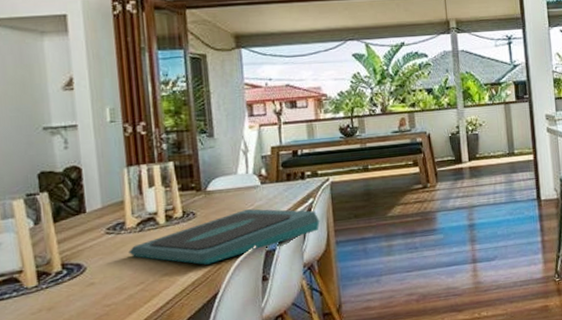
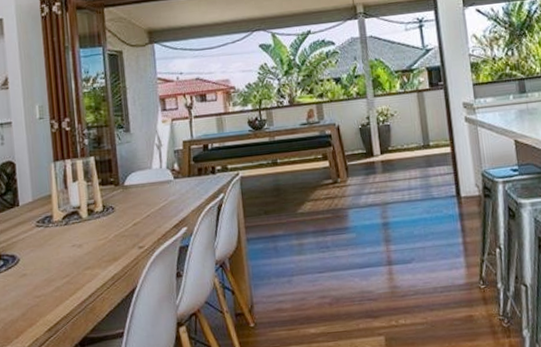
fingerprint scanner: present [128,208,320,265] -> none [55,203,231,260]

